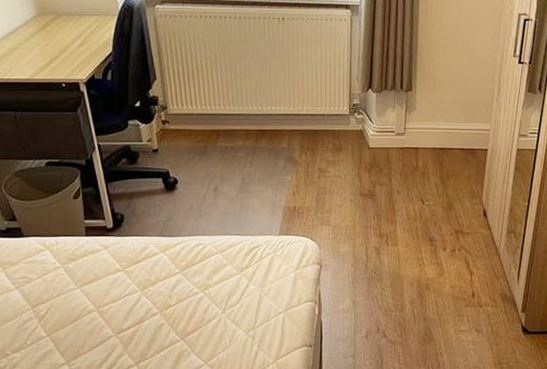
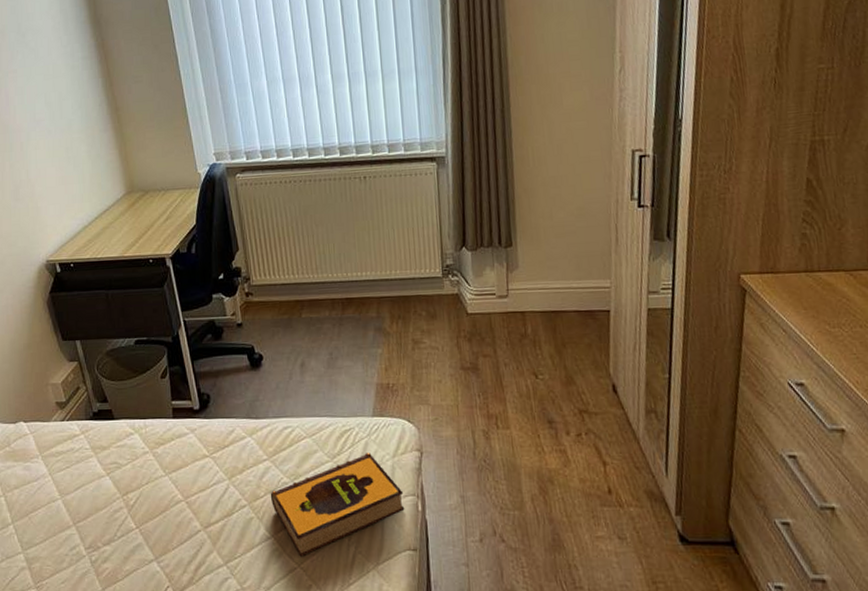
hardback book: none [181,266,304,356] -> present [270,453,405,557]

